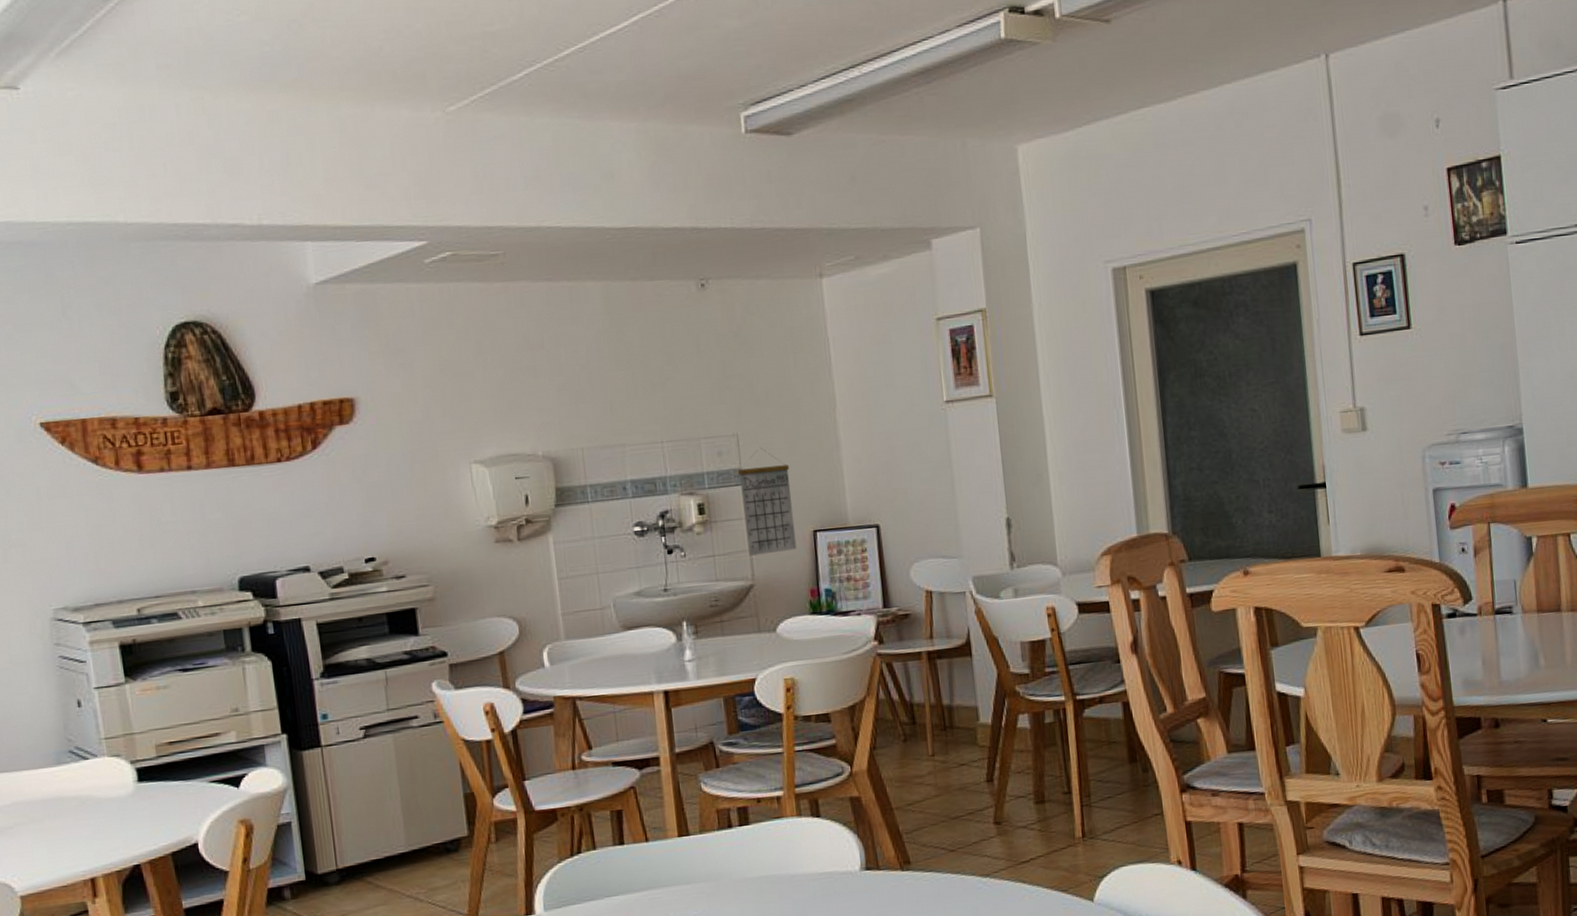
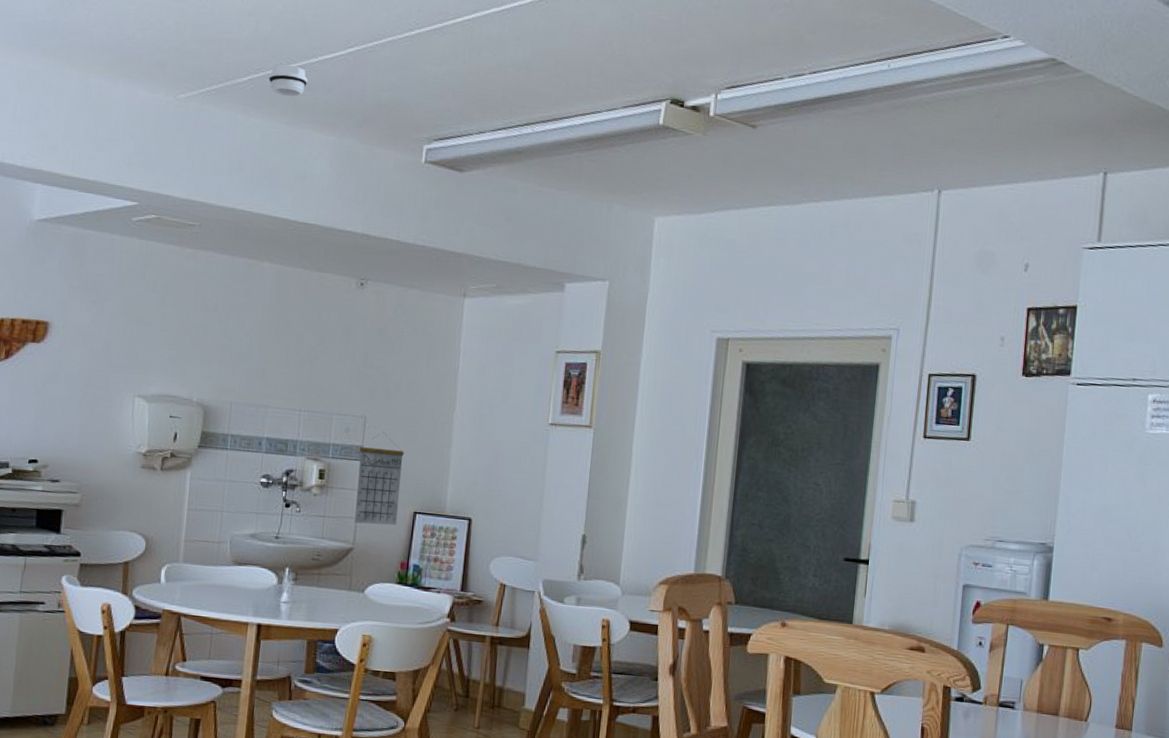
smoke detector: none [547,49,594,86] -> present [269,64,308,97]

